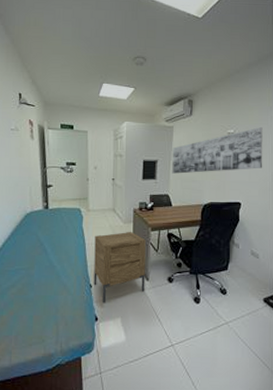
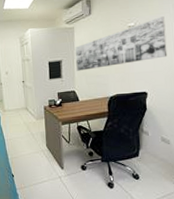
nightstand: present [93,231,146,304] -> none [12,126,61,190]

